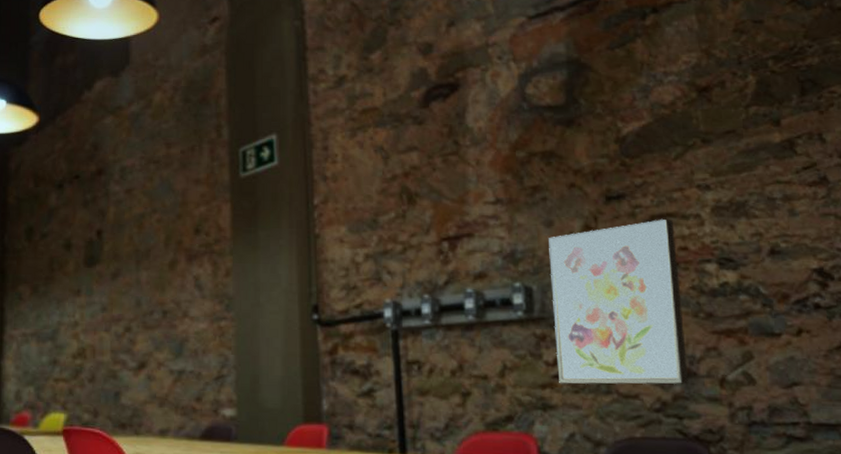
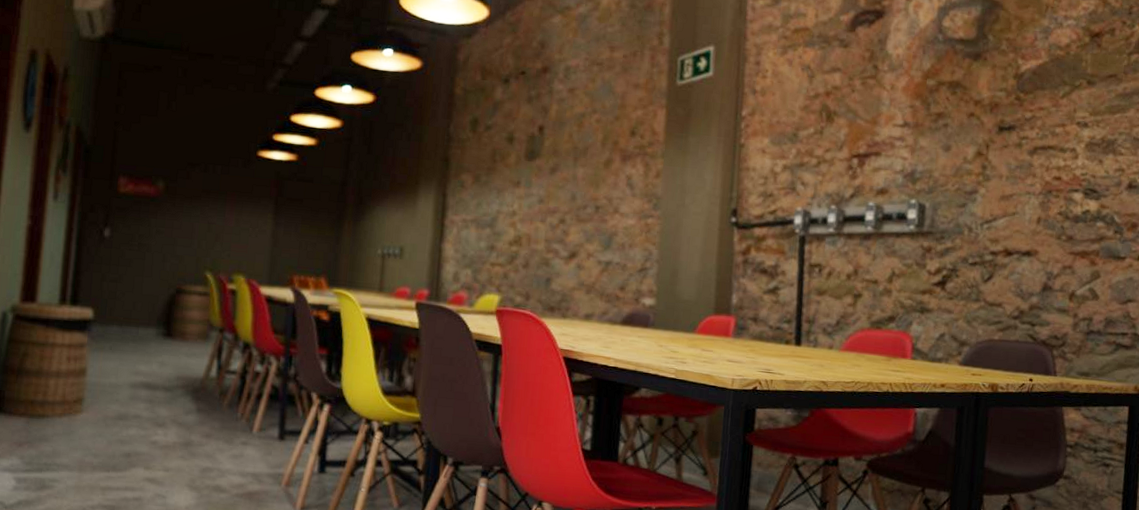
wall art: present [549,219,689,385] -> none [937,151,1052,297]

